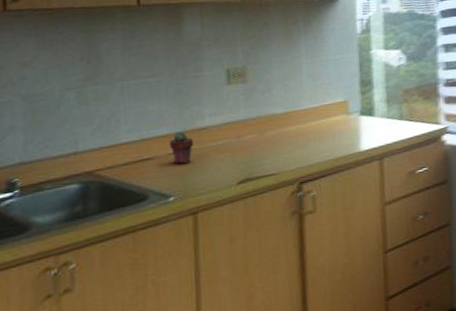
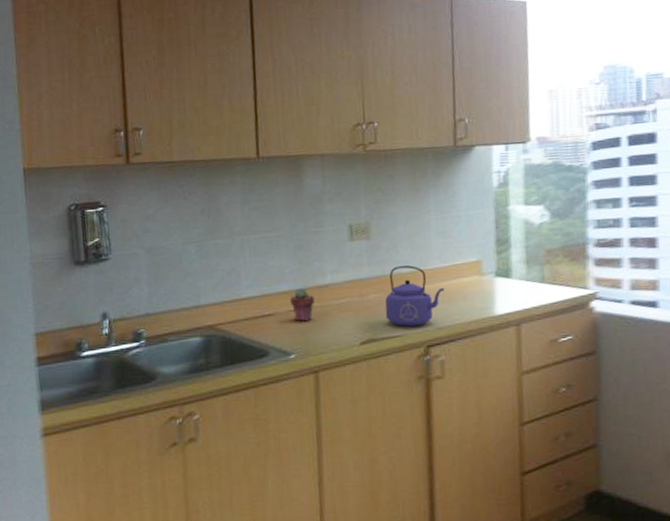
kettle: none [260,107,316,166] -> present [385,265,445,327]

